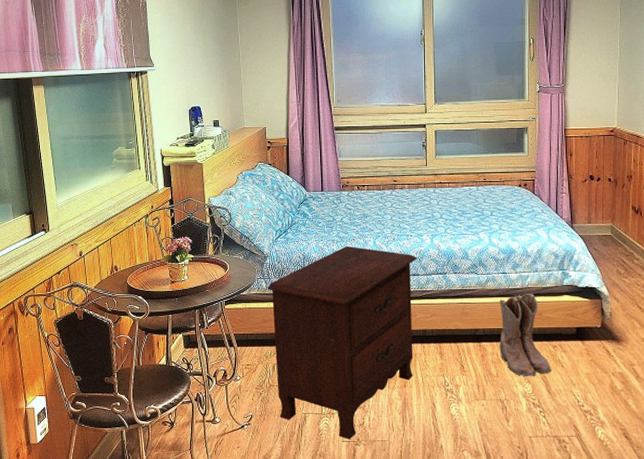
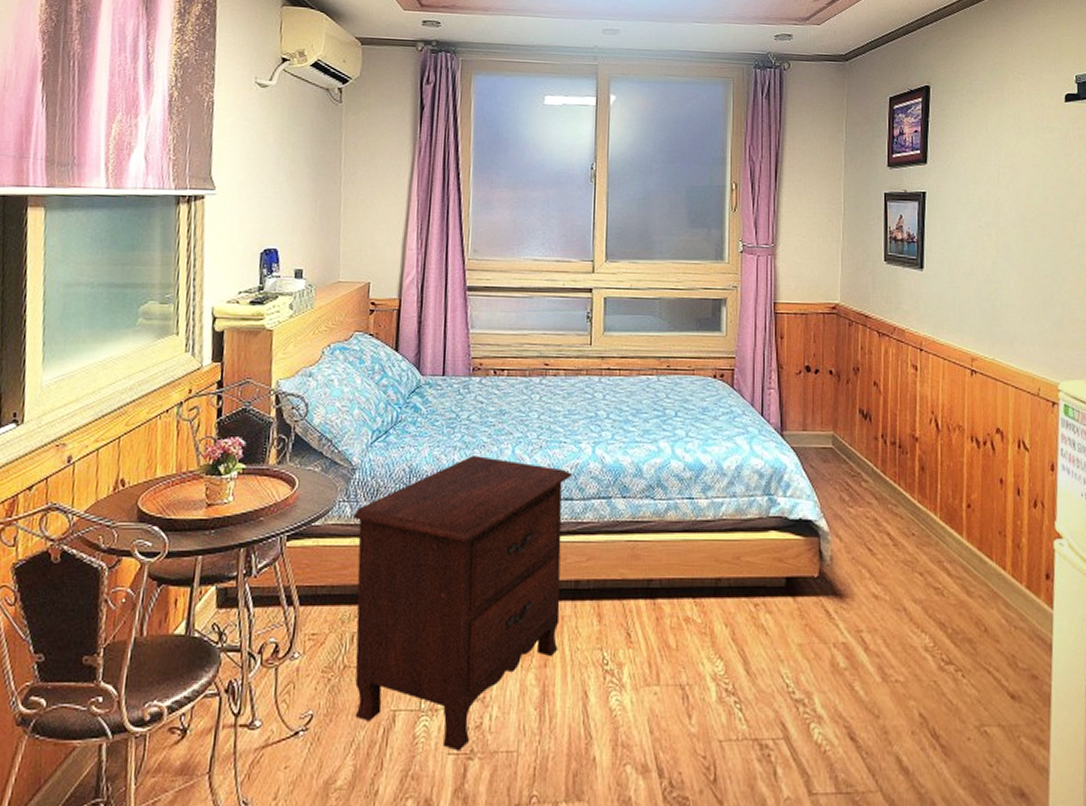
boots: present [499,294,551,377] -> none [681,528,751,651]

